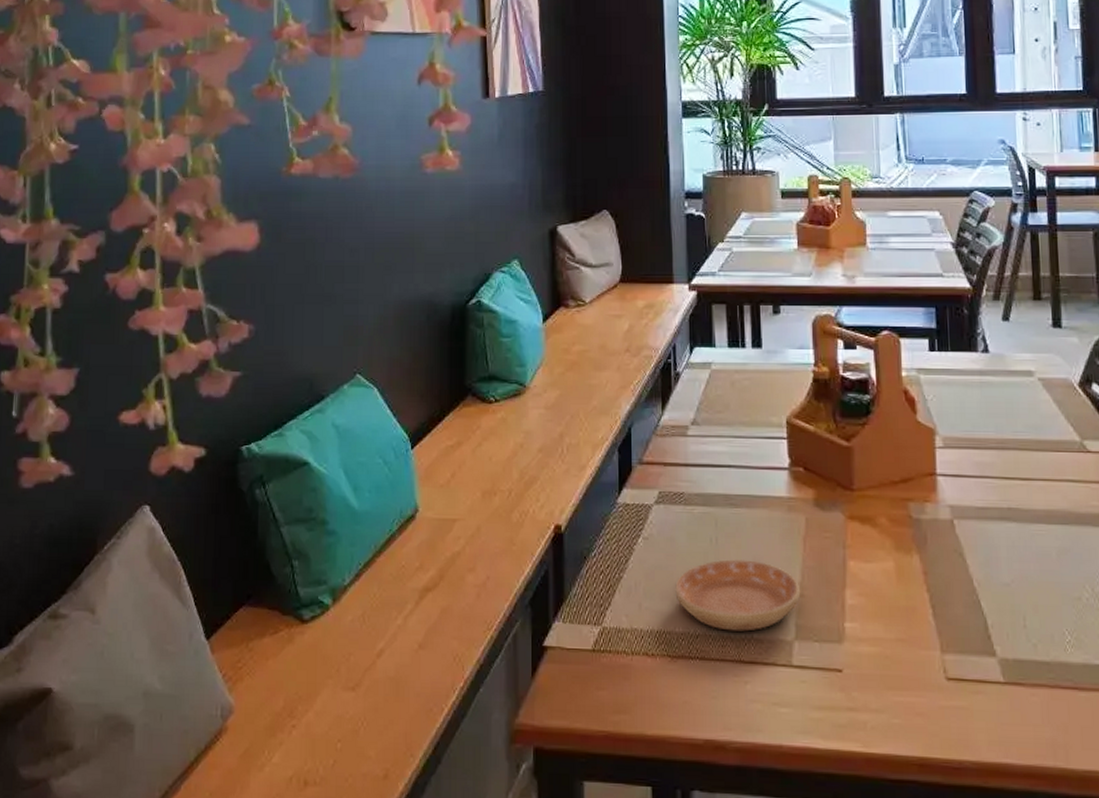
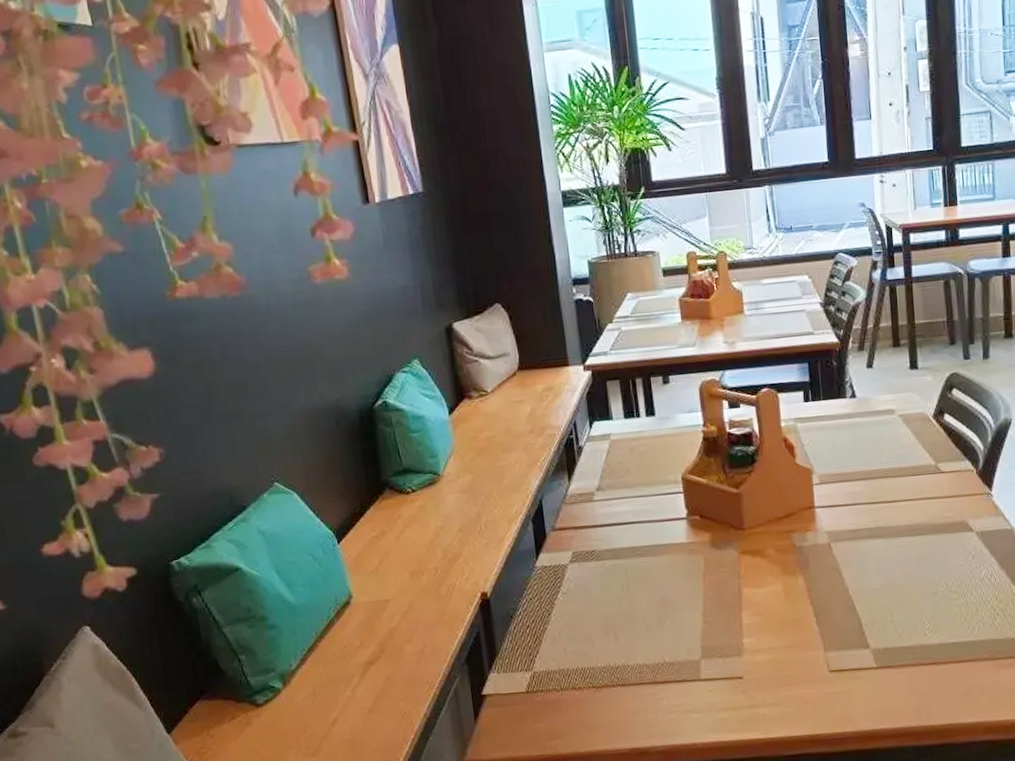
saucer: present [674,559,801,632] -> none [593,599,704,660]

